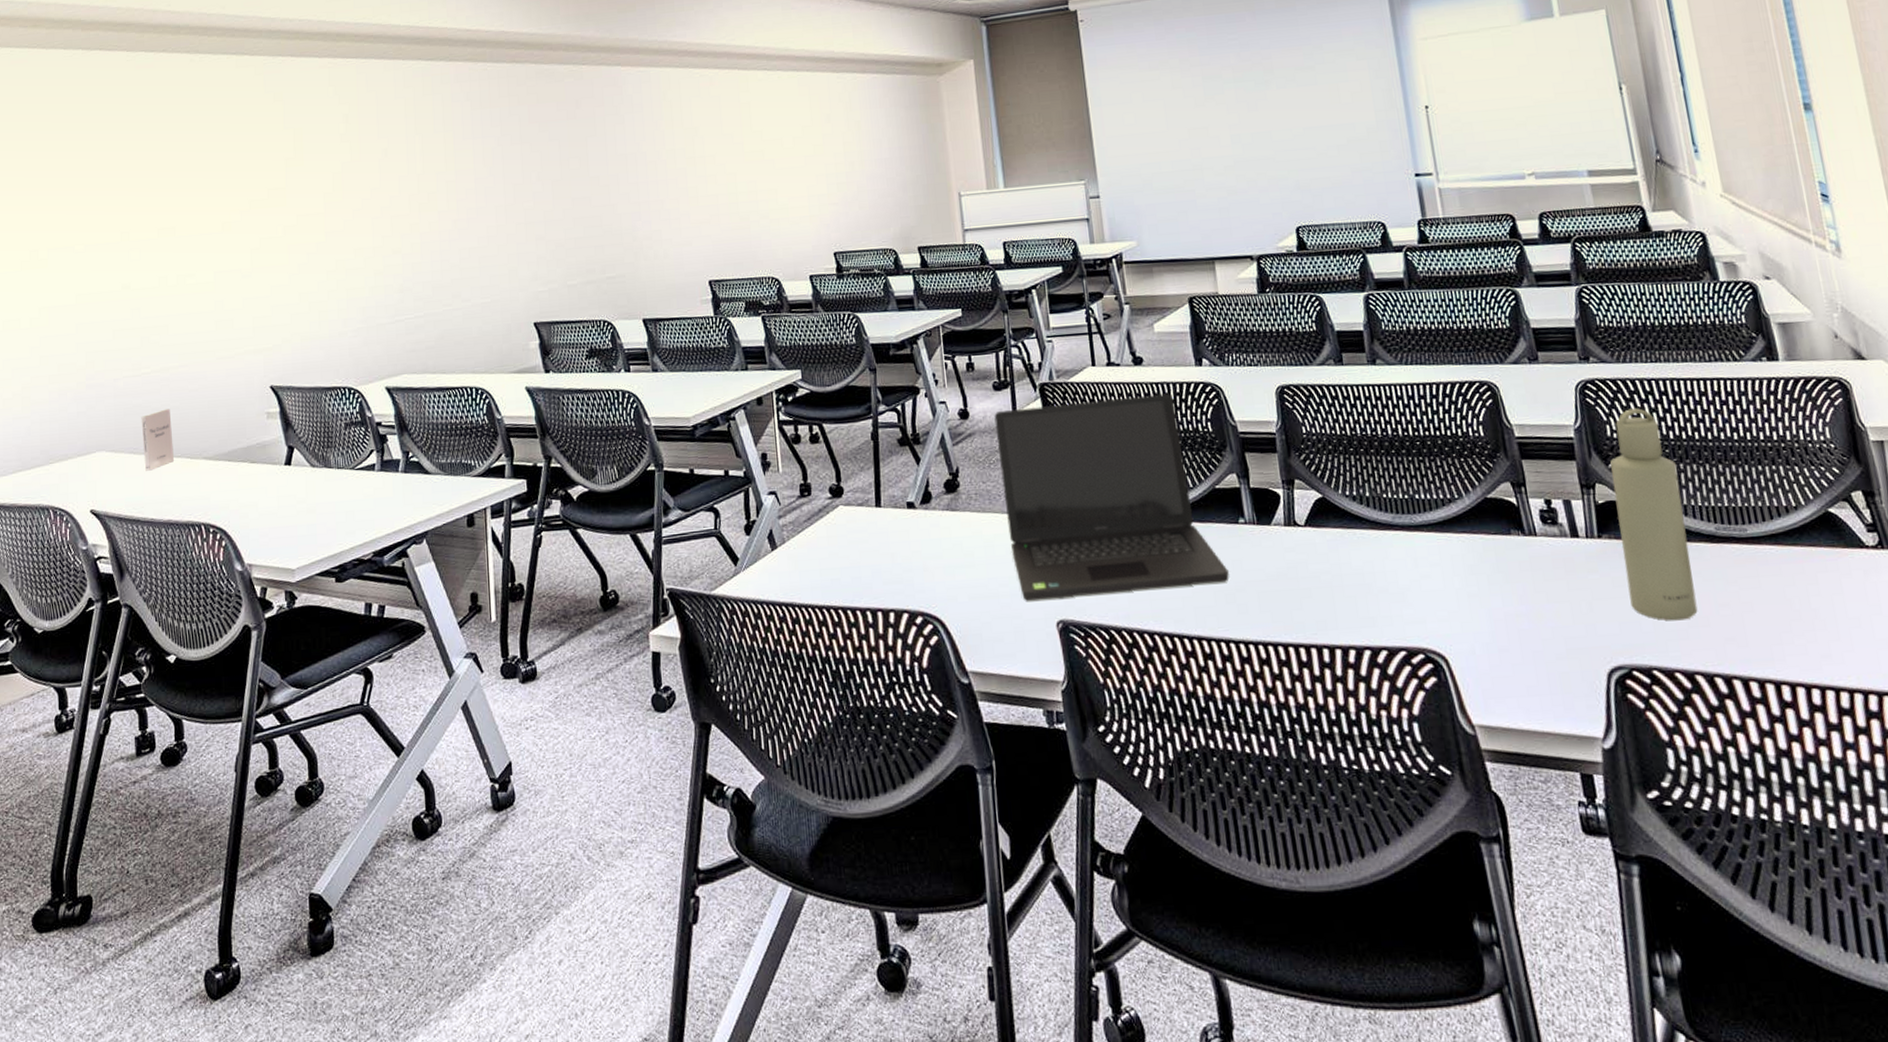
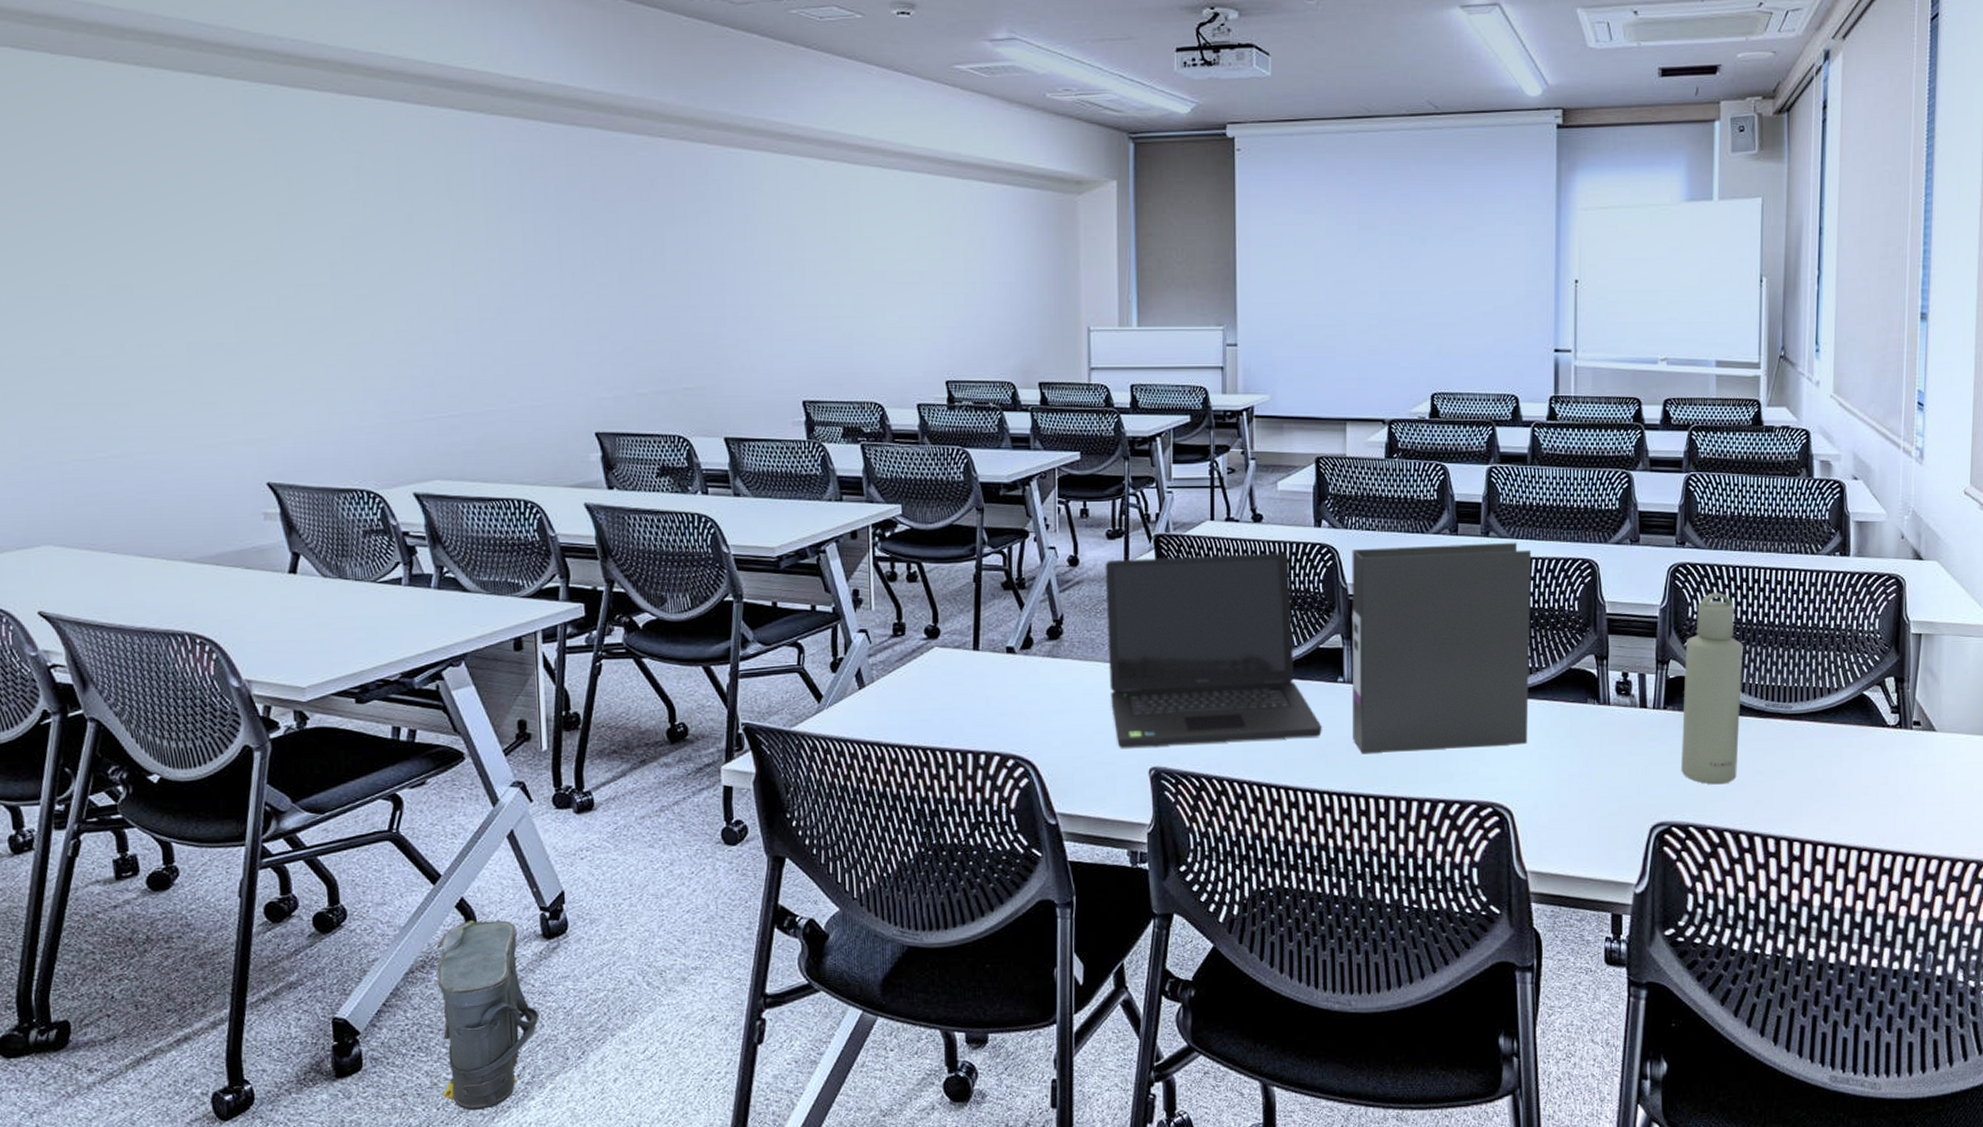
book: present [141,409,175,471] -> none [99,501,147,571]
bag: none [399,792,490,994] -> present [436,919,540,1111]
binder: none [1236,368,1451,598] -> present [1352,542,1532,753]

